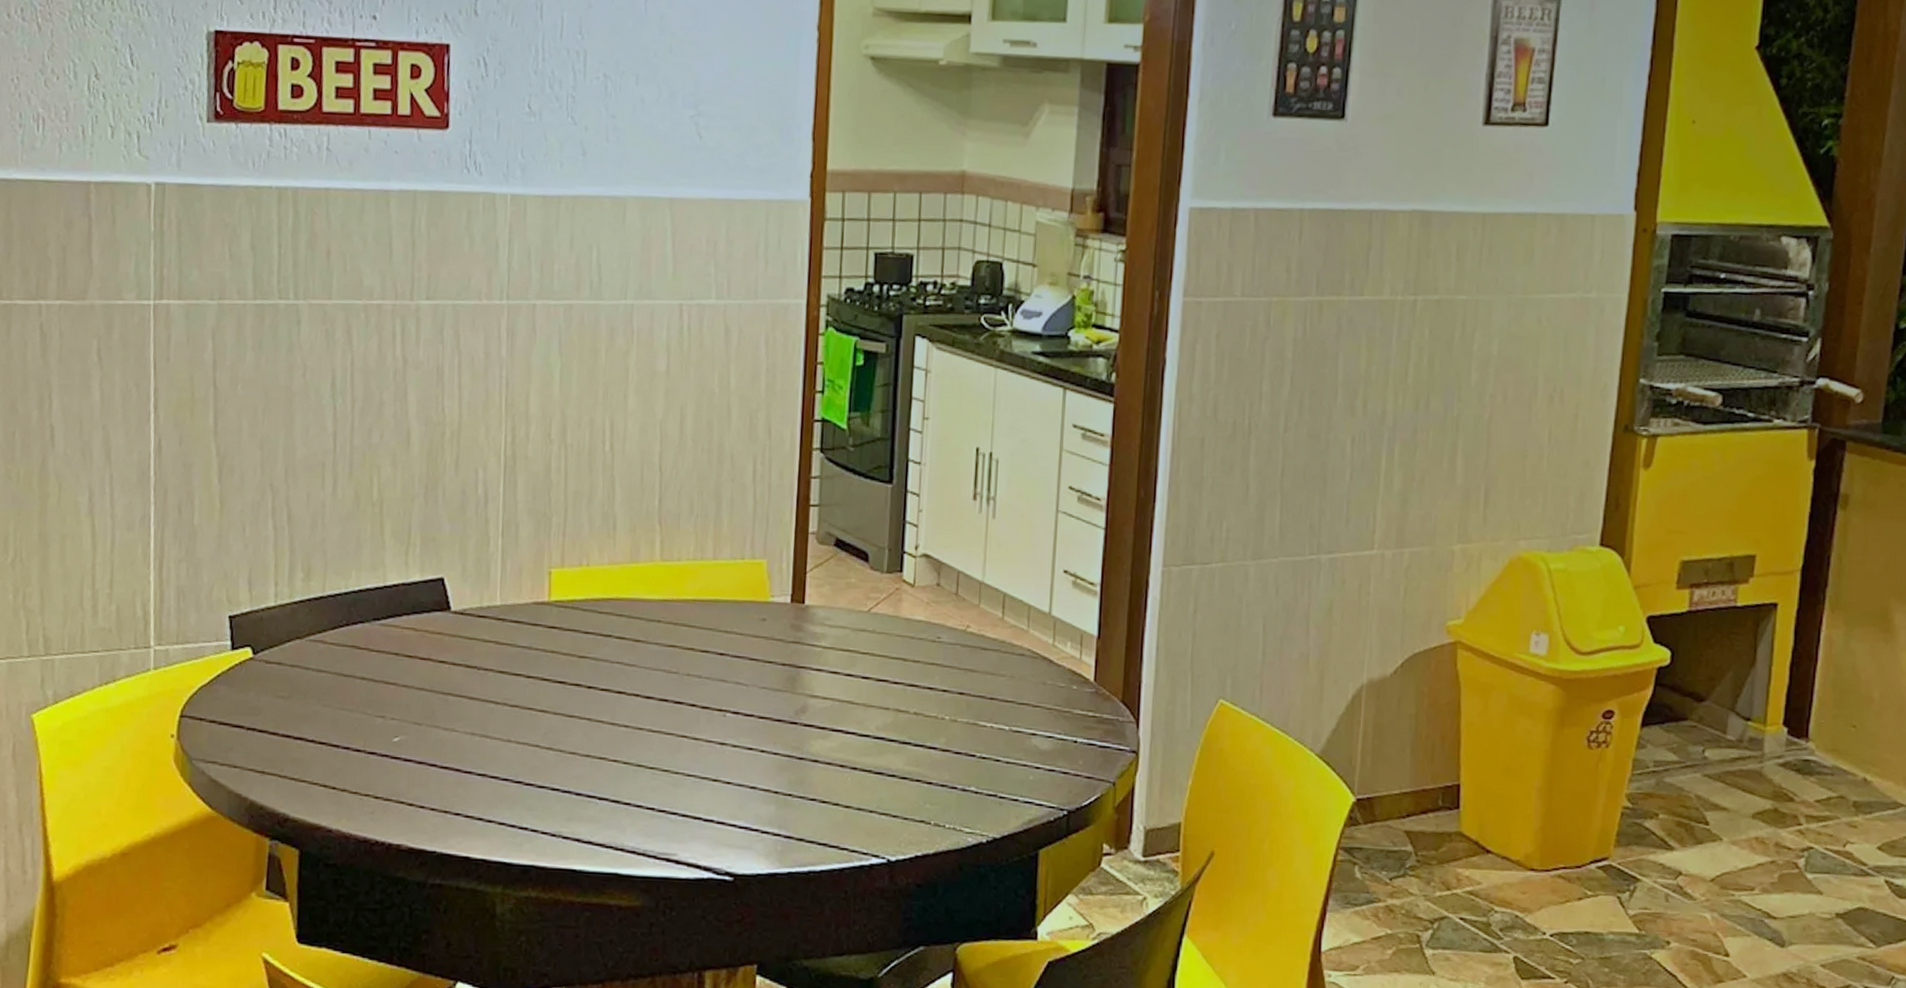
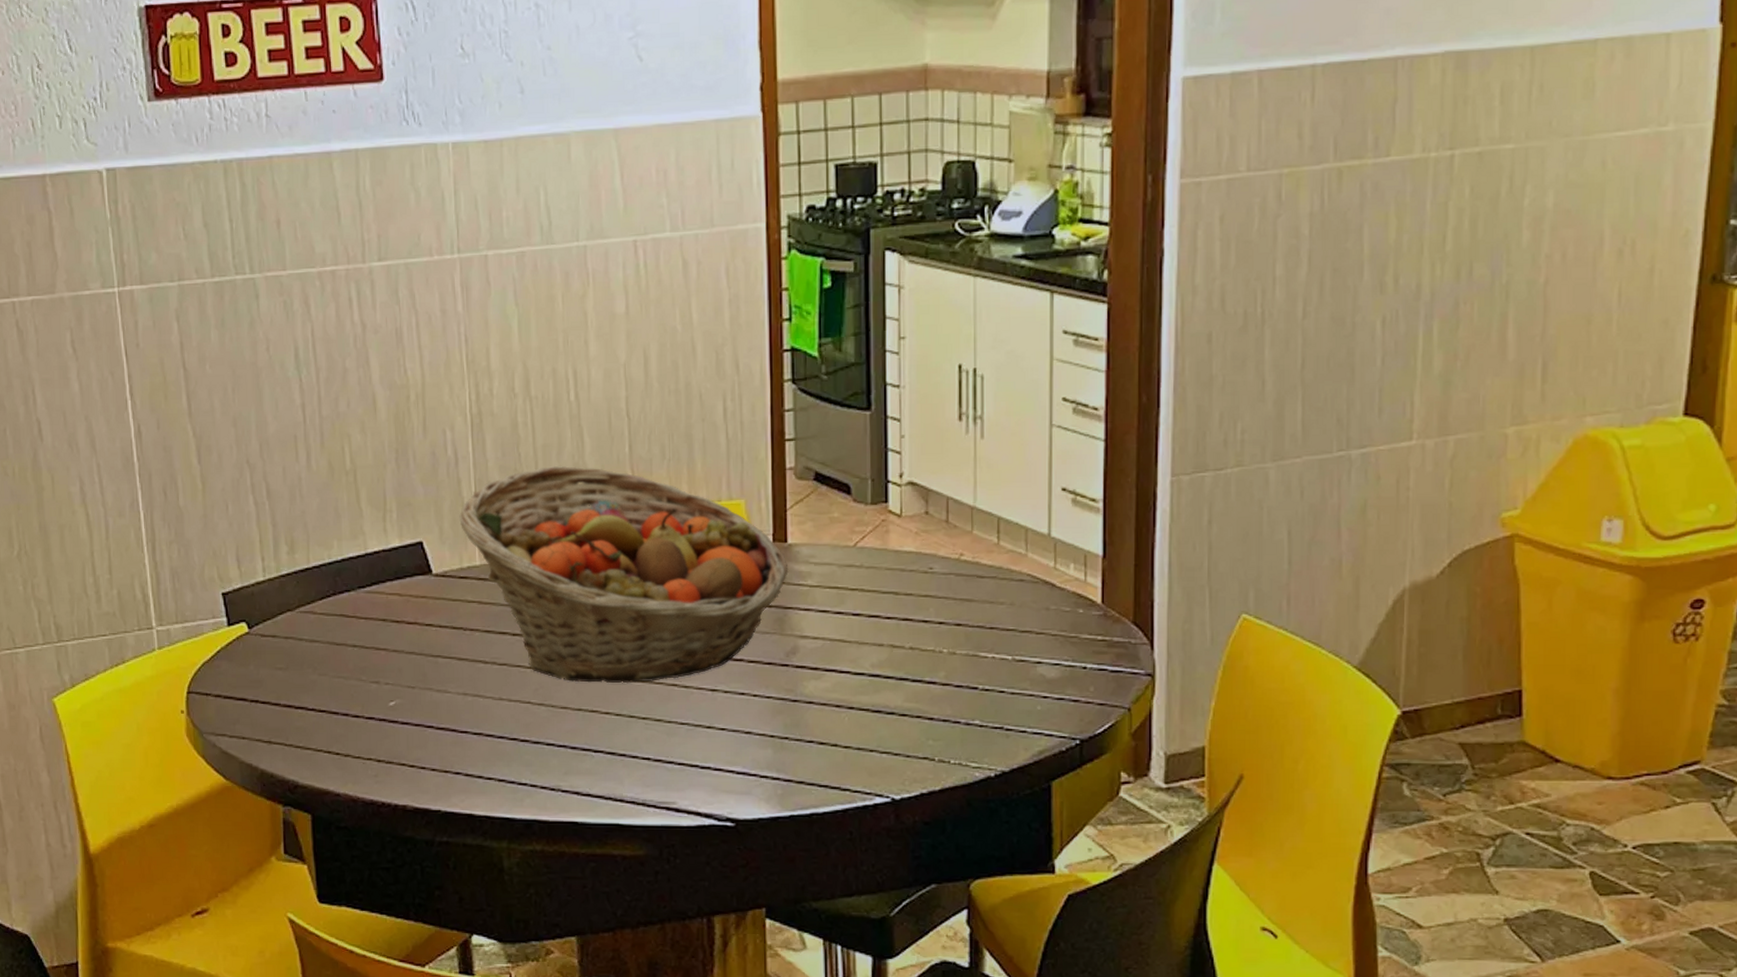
fruit basket: none [483,512,804,733] -> present [459,465,789,684]

